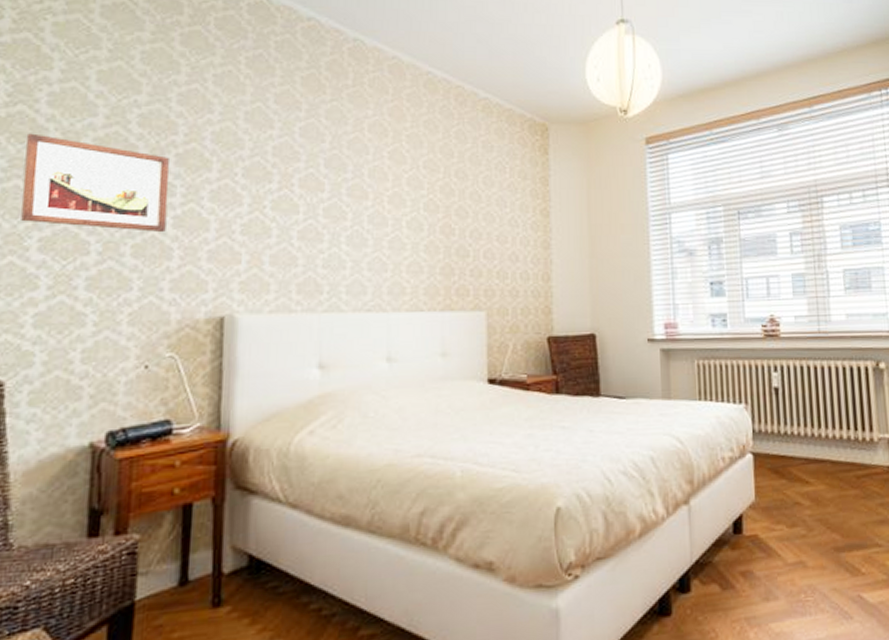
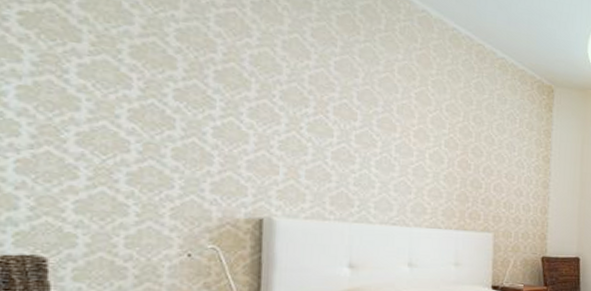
wall art: present [21,133,170,233] -> none [55,32,209,141]

